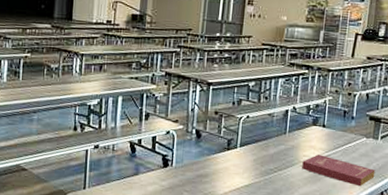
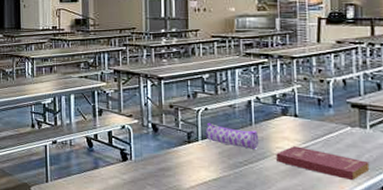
pencil case: none [243,130,291,157] -> present [204,122,259,149]

